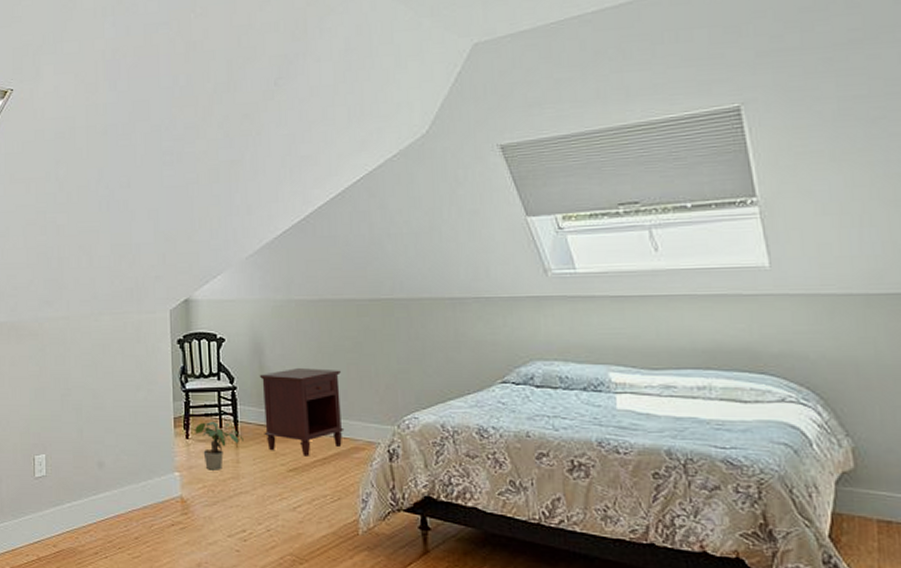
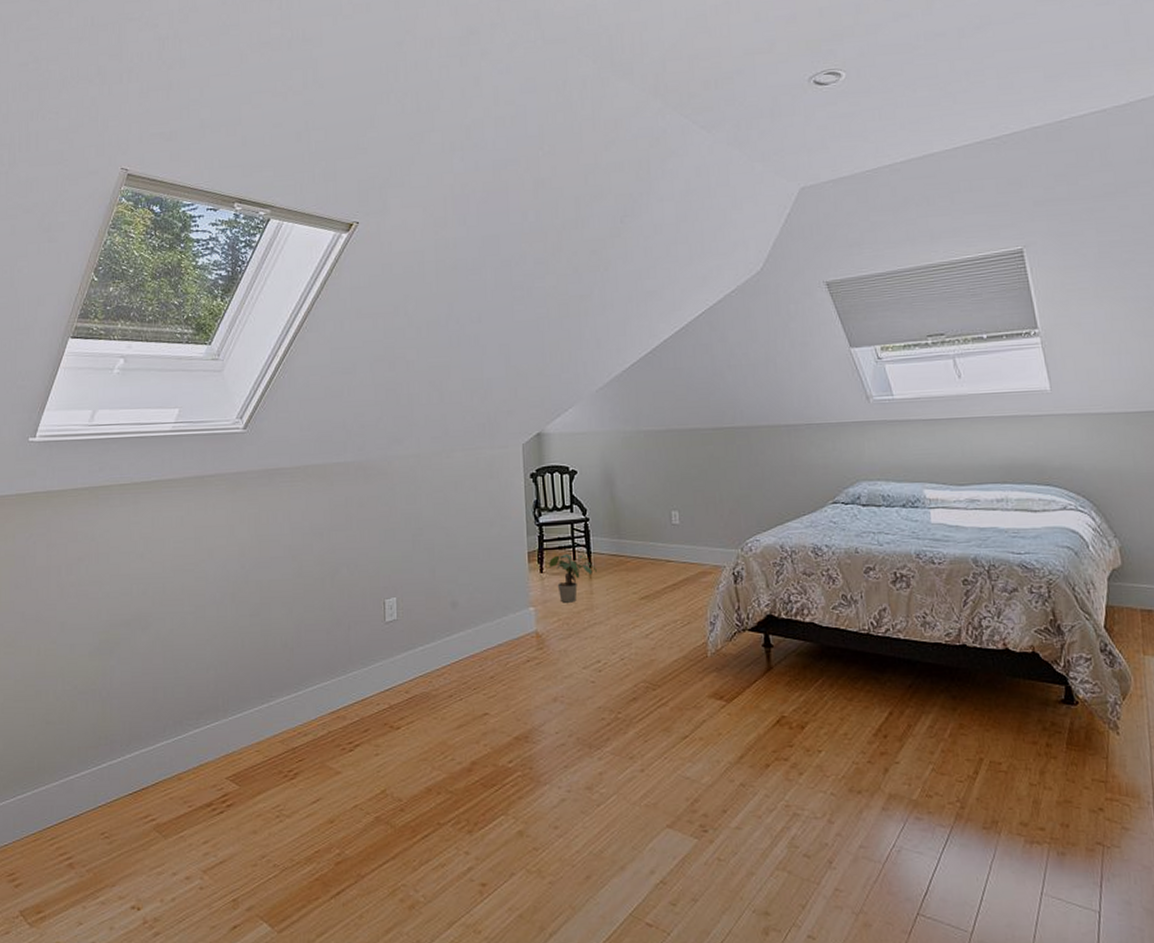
nightstand: present [259,368,345,456] -> none [610,497,693,583]

